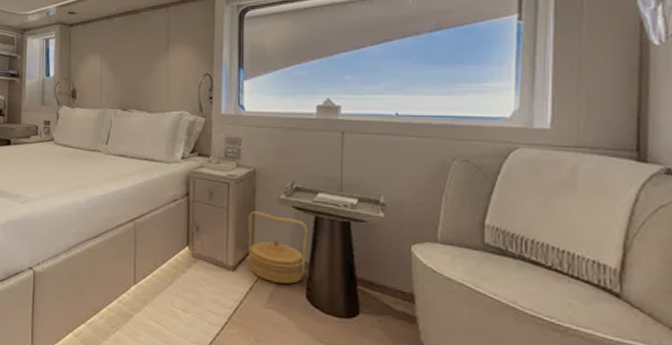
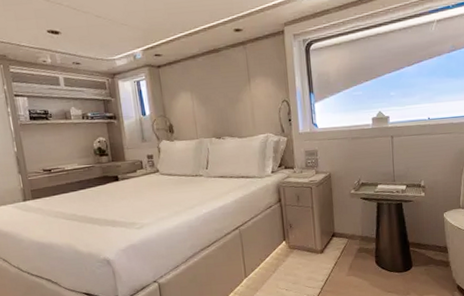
woven basket: present [248,210,308,284] -> none [329,205,374,256]

